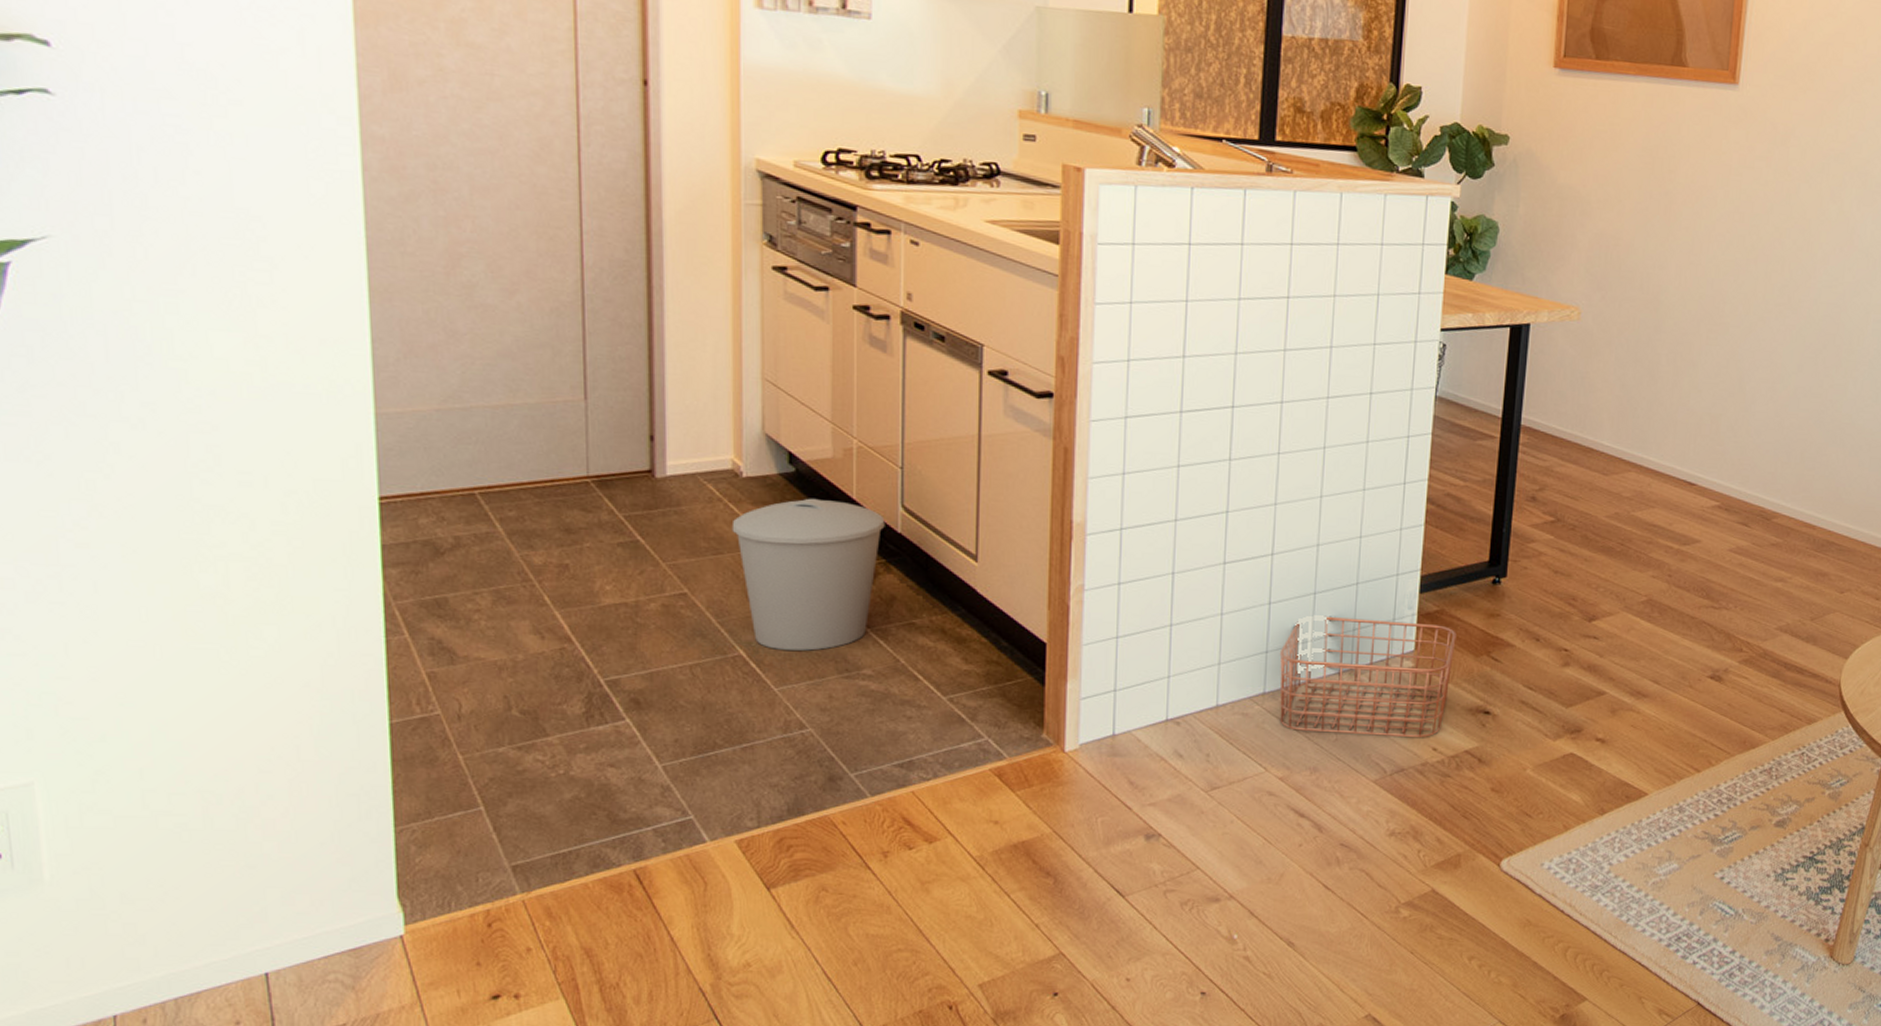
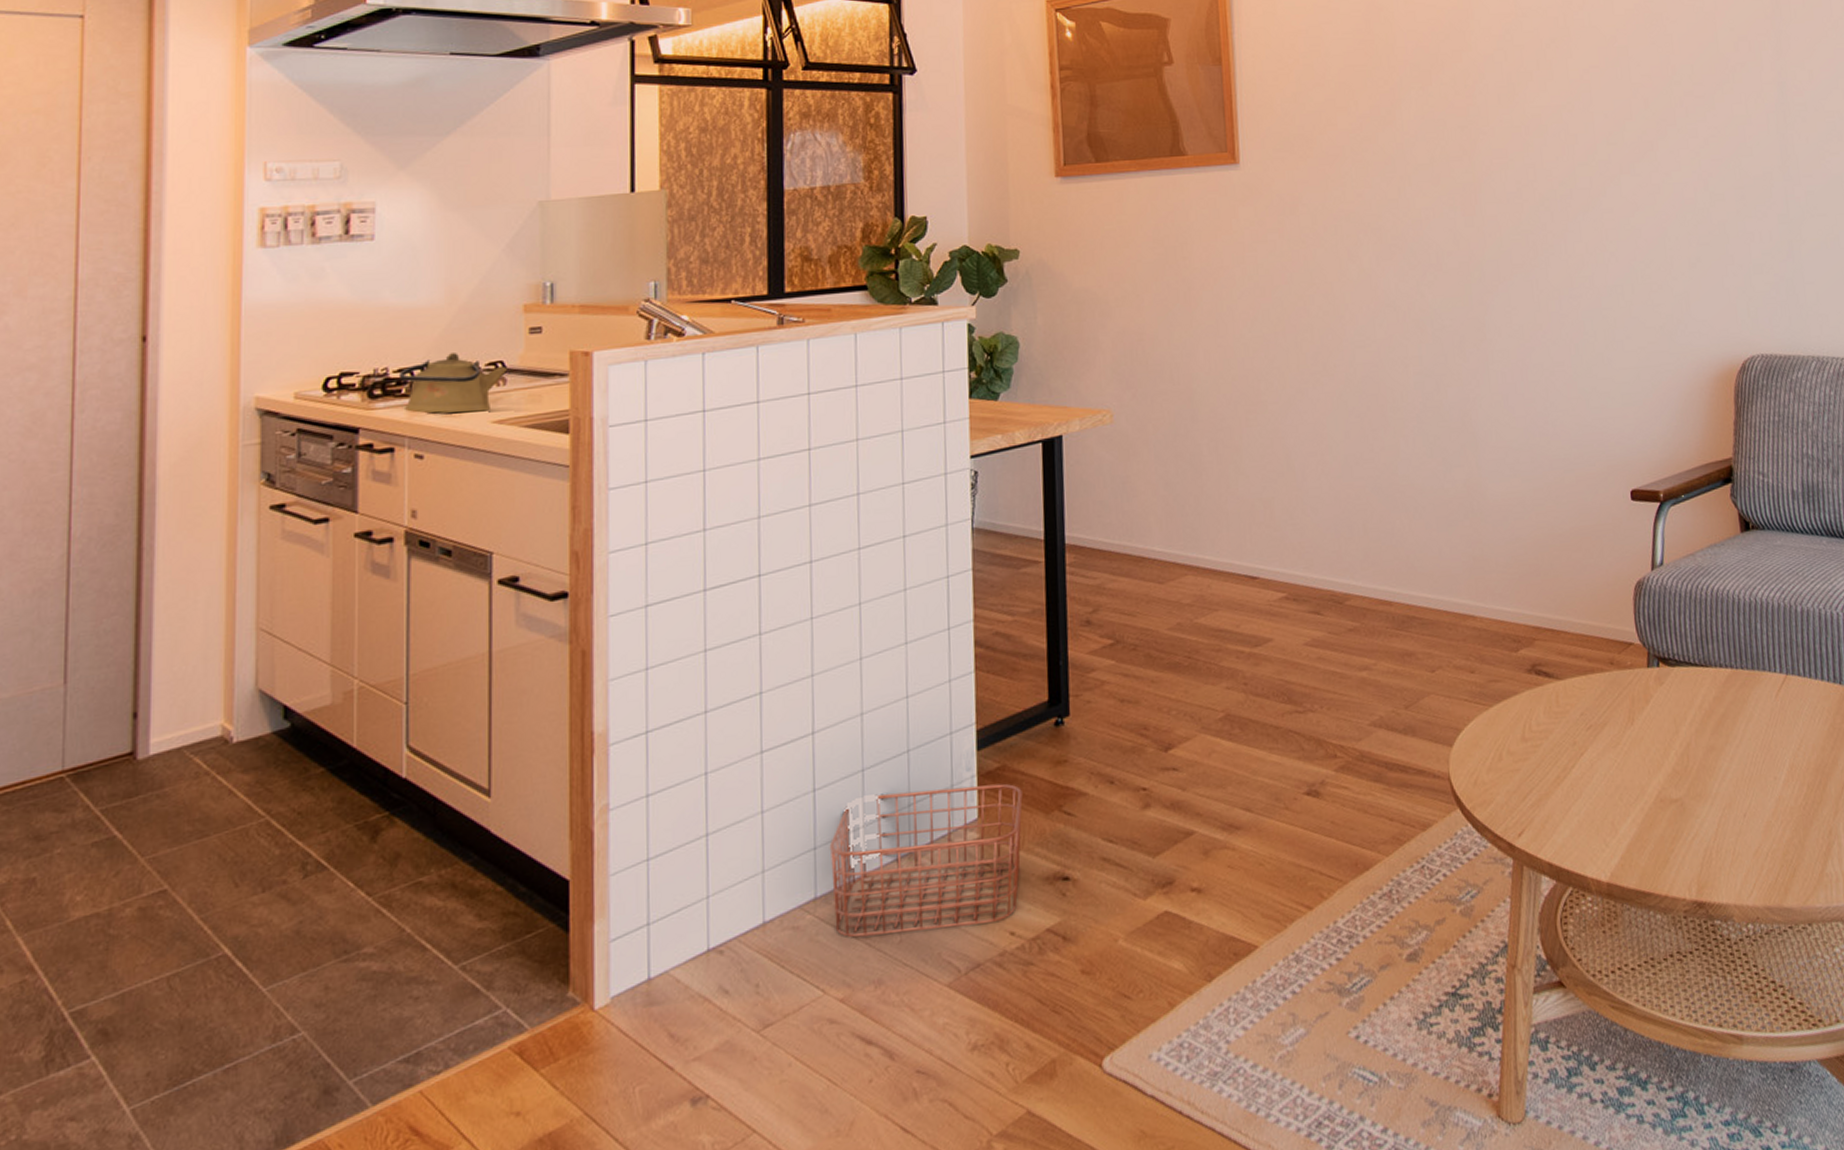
trash can: present [731,498,885,651] -> none [219,752,388,941]
kettle: none [895,147,1002,210] -> present [398,353,508,414]

